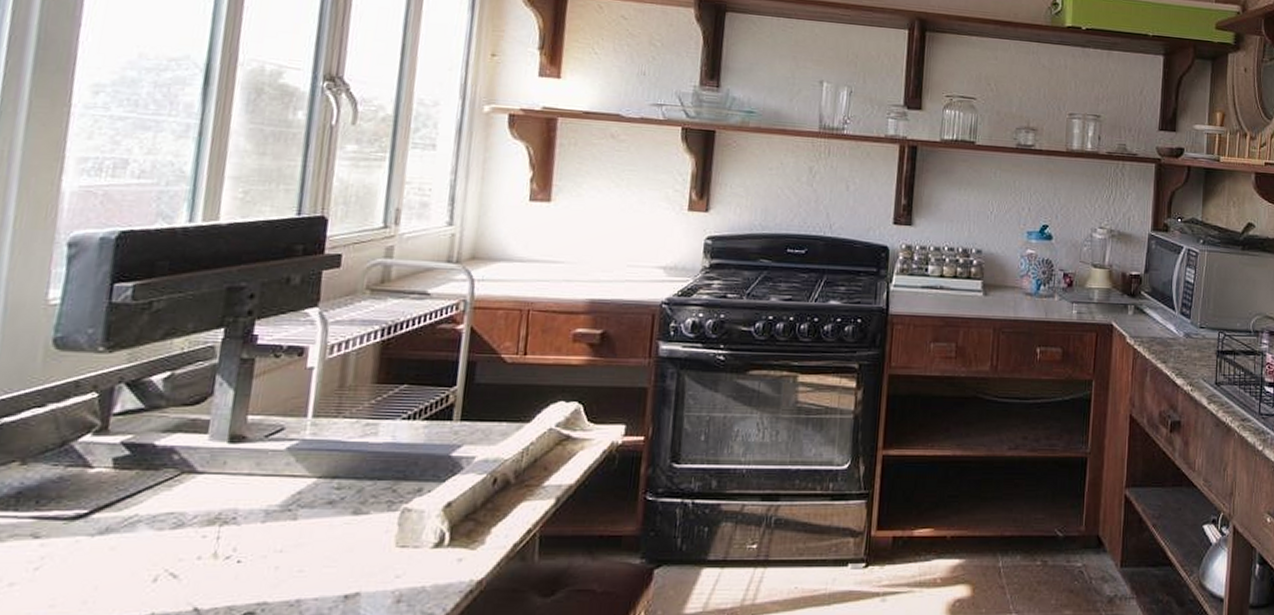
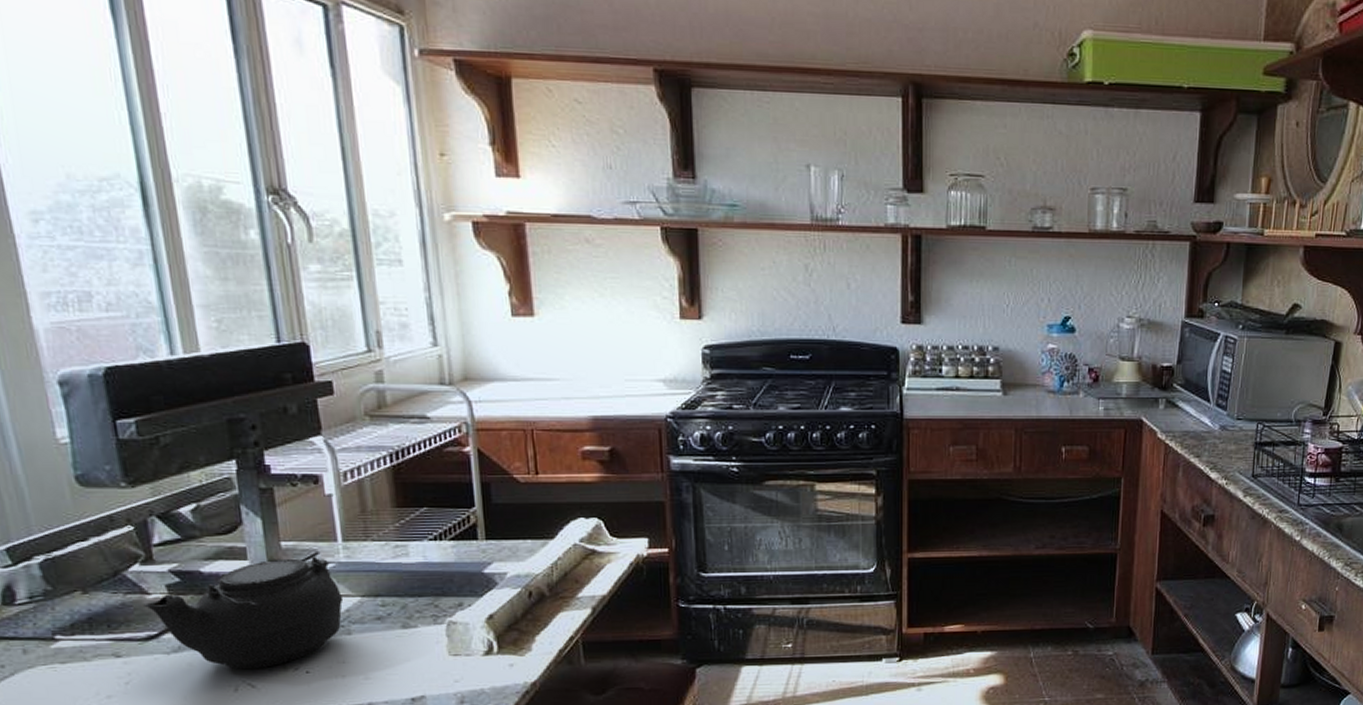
teapot: none [82,432,299,557] -> present [143,556,344,670]

